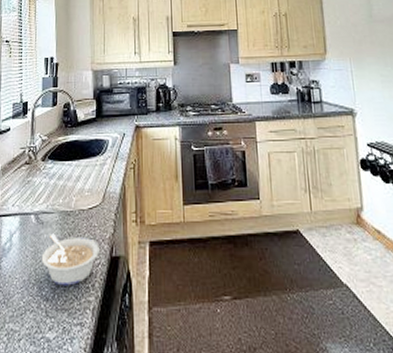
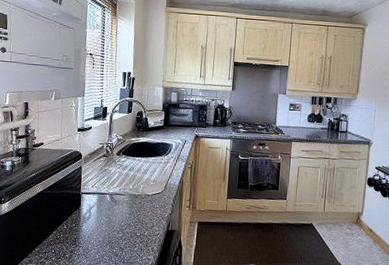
legume: present [41,233,99,286] -> none [113,209,159,248]

